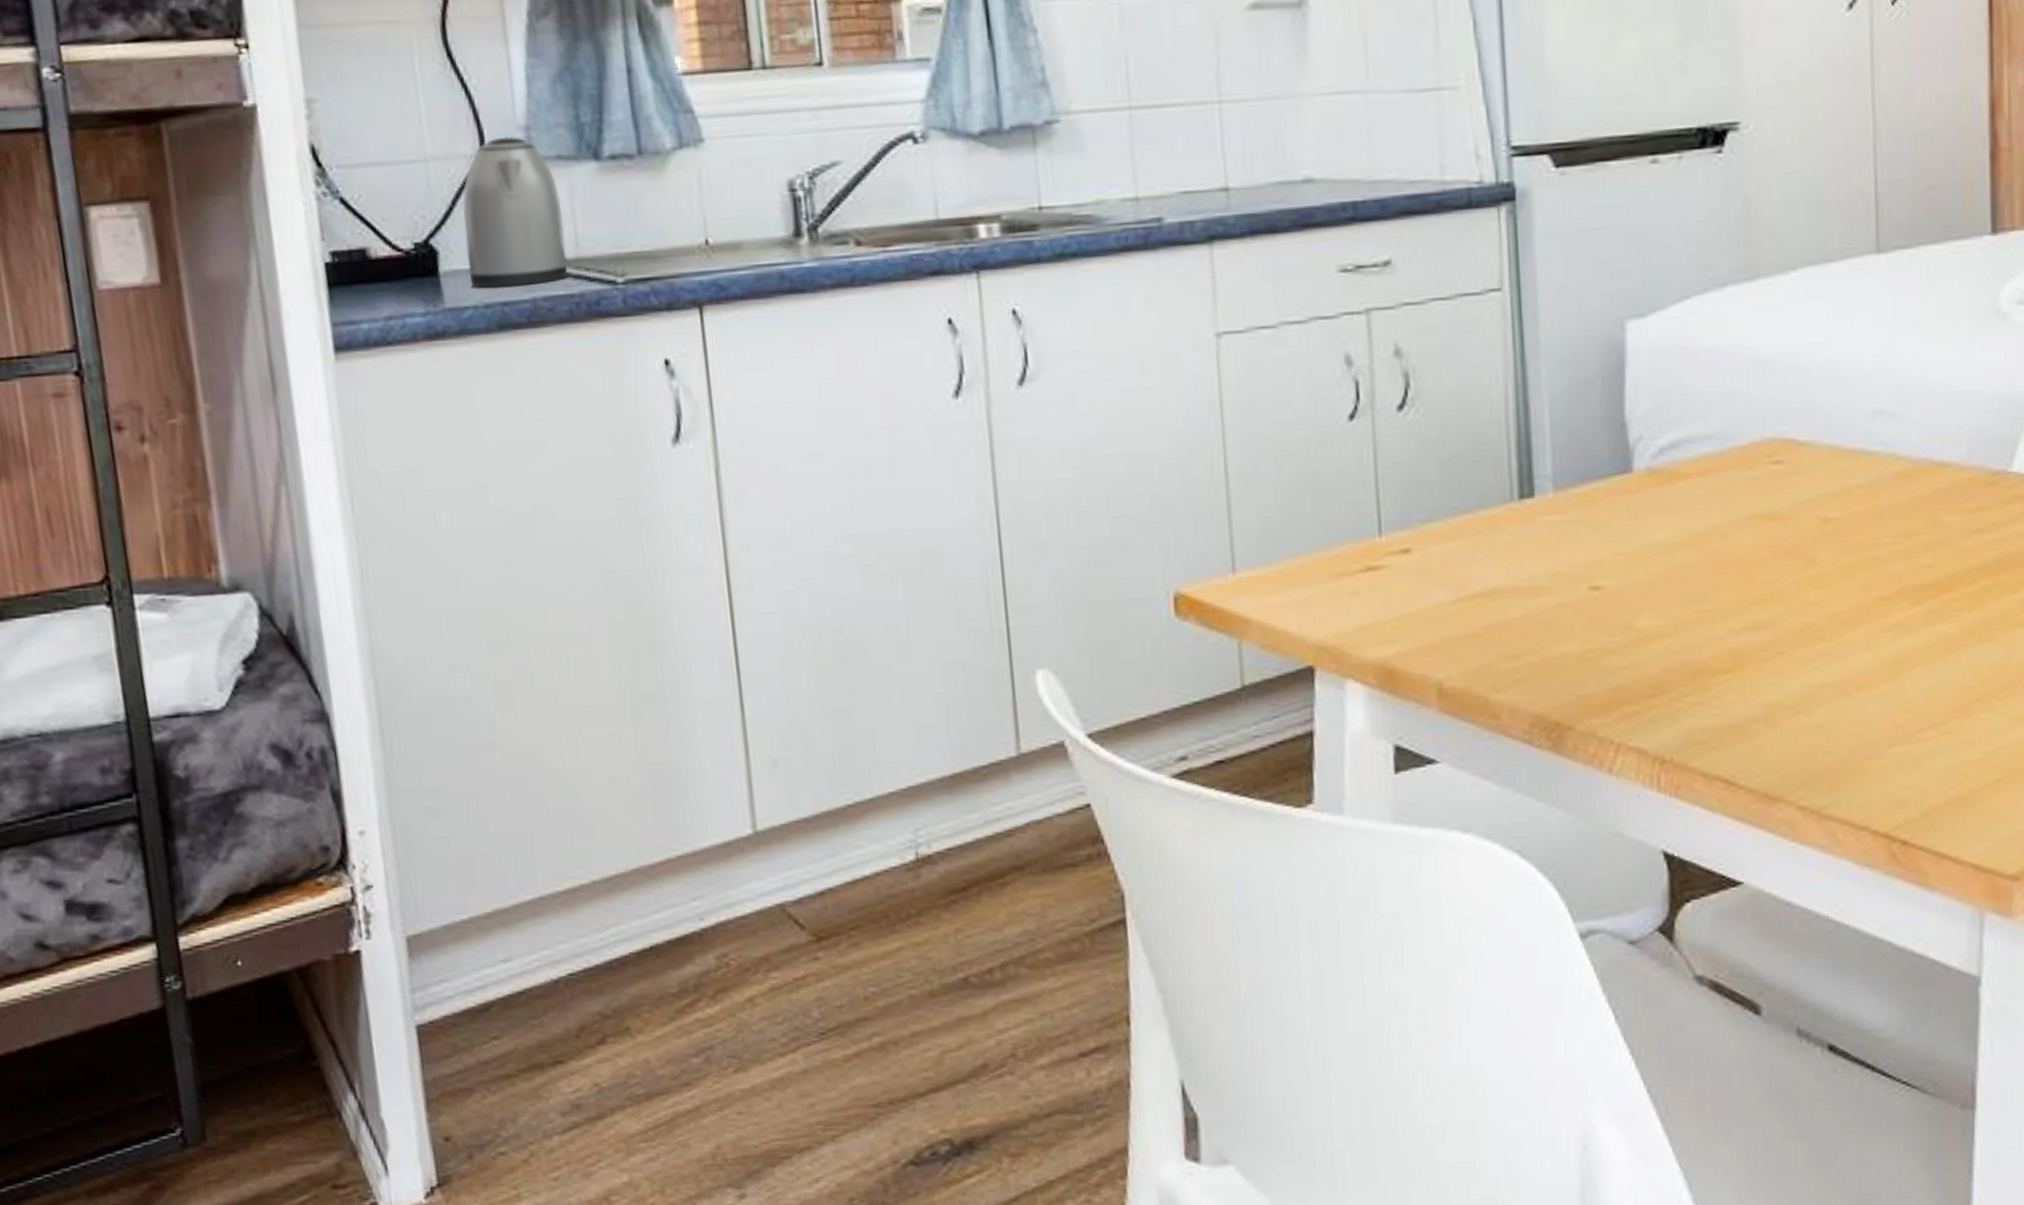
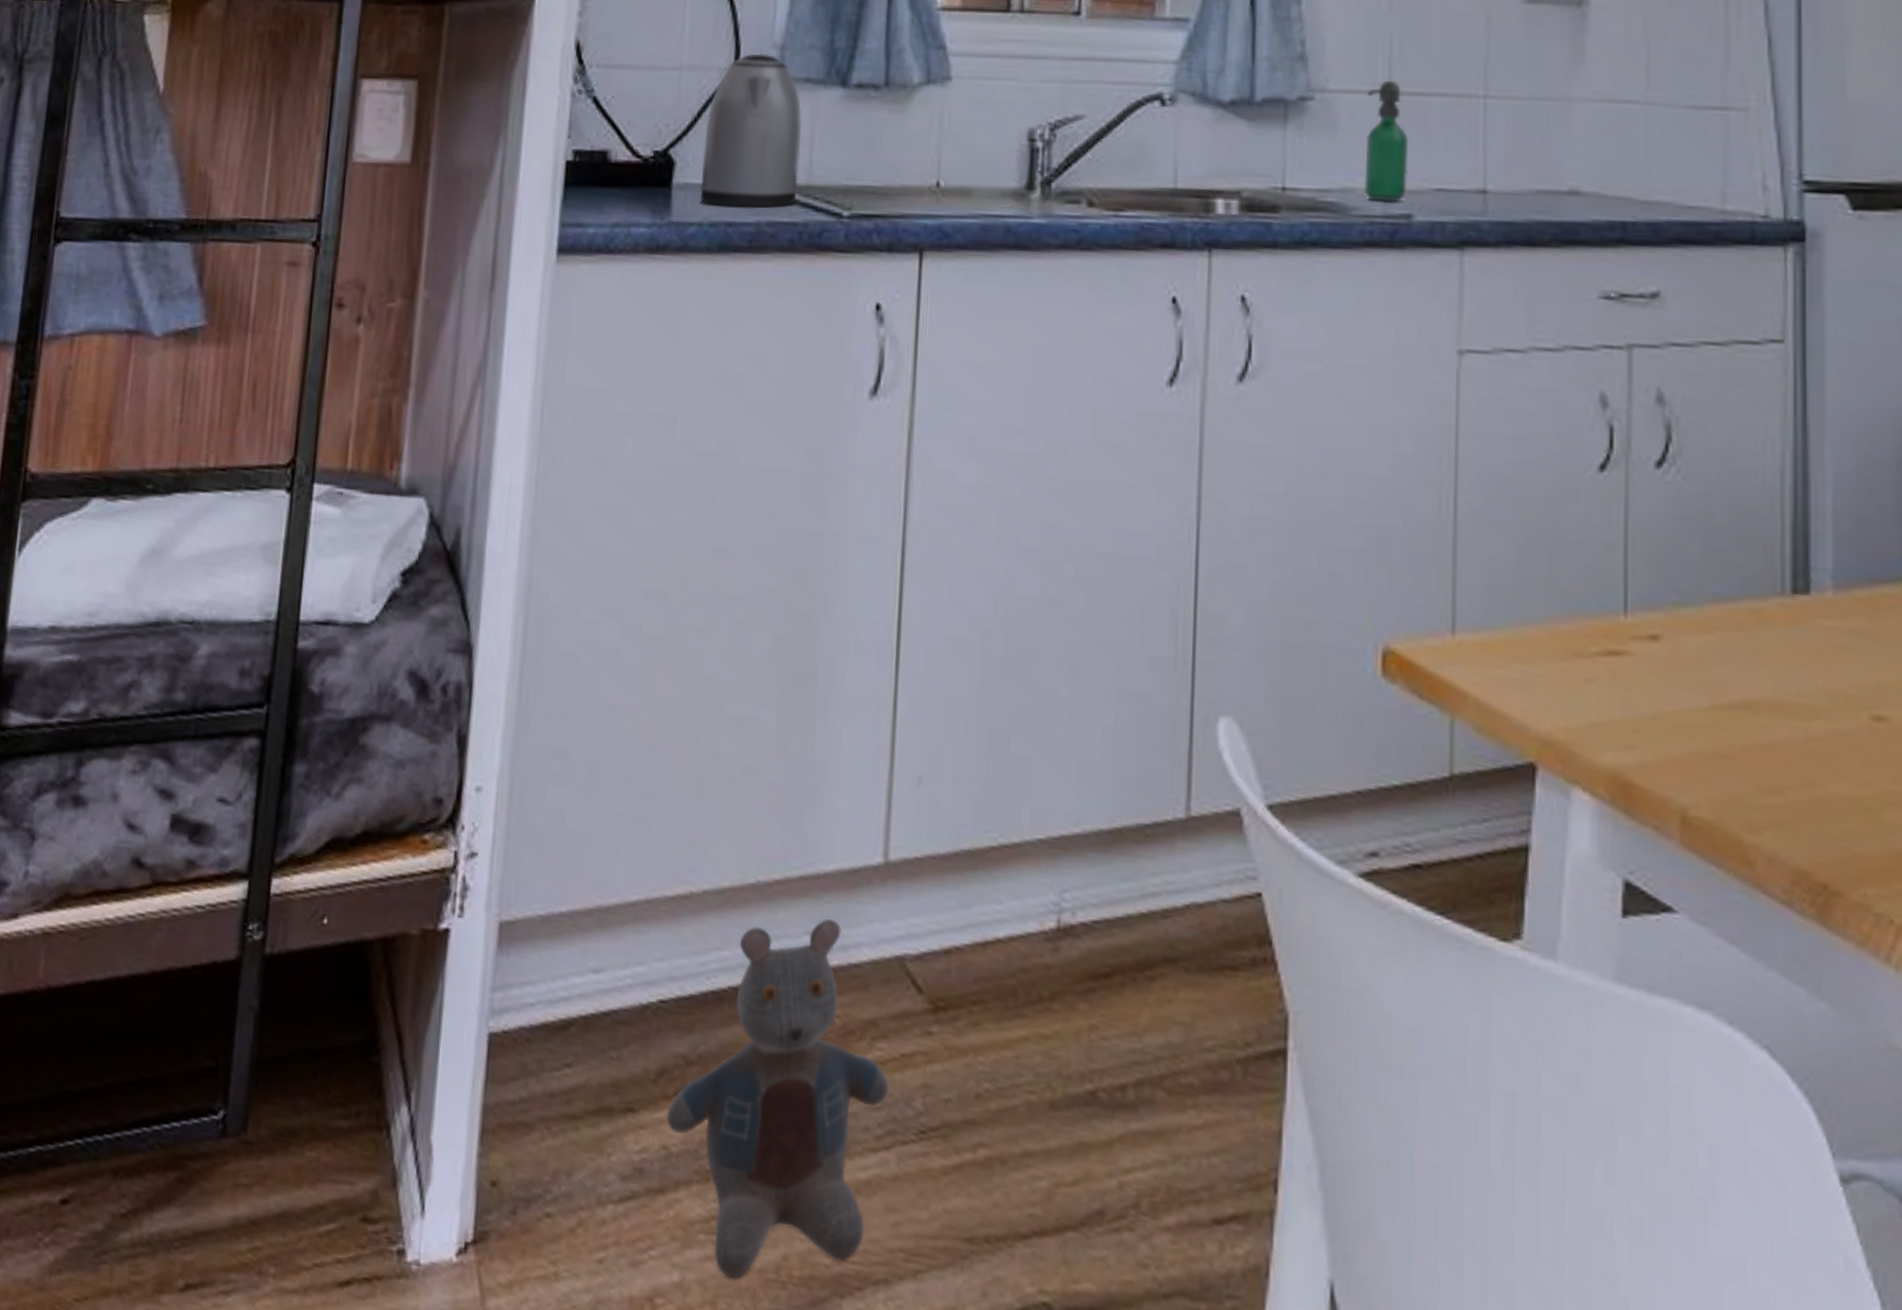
stuffed animal: none [592,885,788,1170] -> present [666,919,890,1278]
soap dispenser: none [1110,96,1155,210] -> present [1364,80,1409,203]

